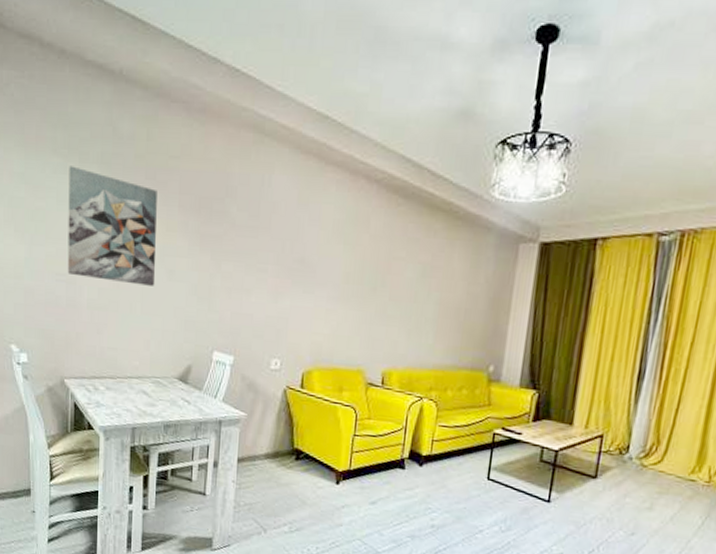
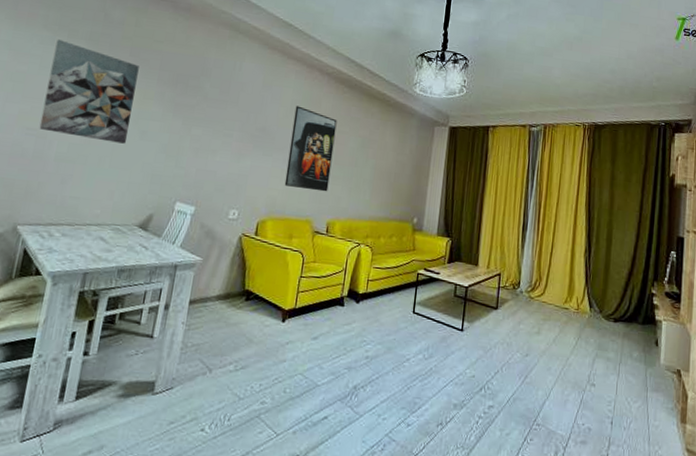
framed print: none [330,227,391,336] -> present [284,105,337,192]

